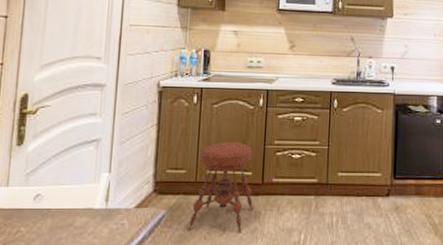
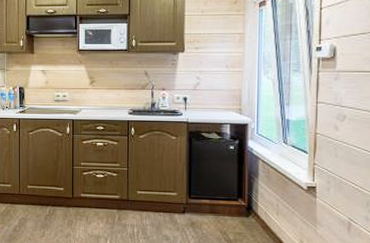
stool: present [188,141,254,232] -> none [16,162,67,236]

